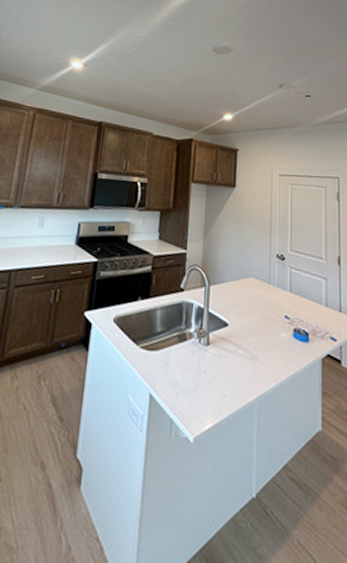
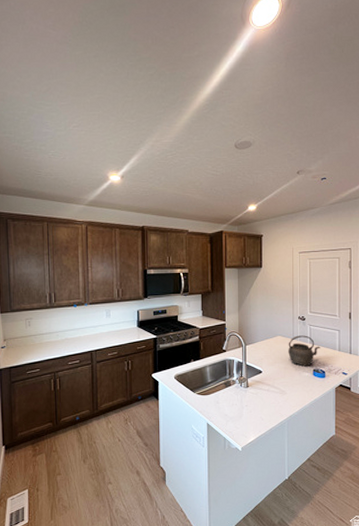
kettle: none [262,279,303,324] -> present [288,335,320,367]

